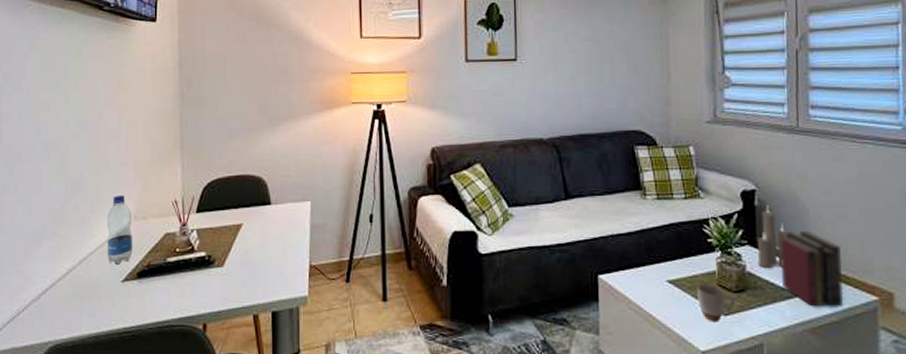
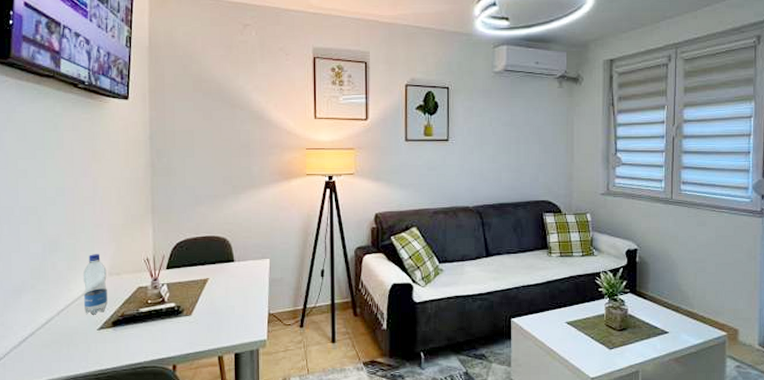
mug: present [697,283,735,322] -> none [589,324,618,355]
candle: present [757,205,788,268] -> none [637,261,661,311]
books: present [780,231,844,307] -> none [655,282,701,341]

